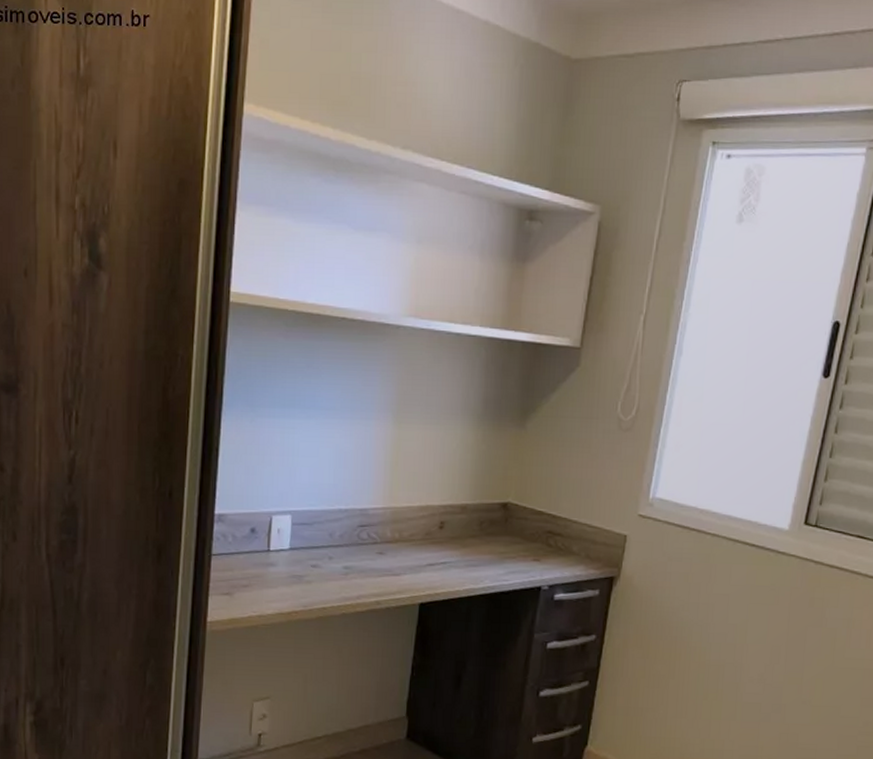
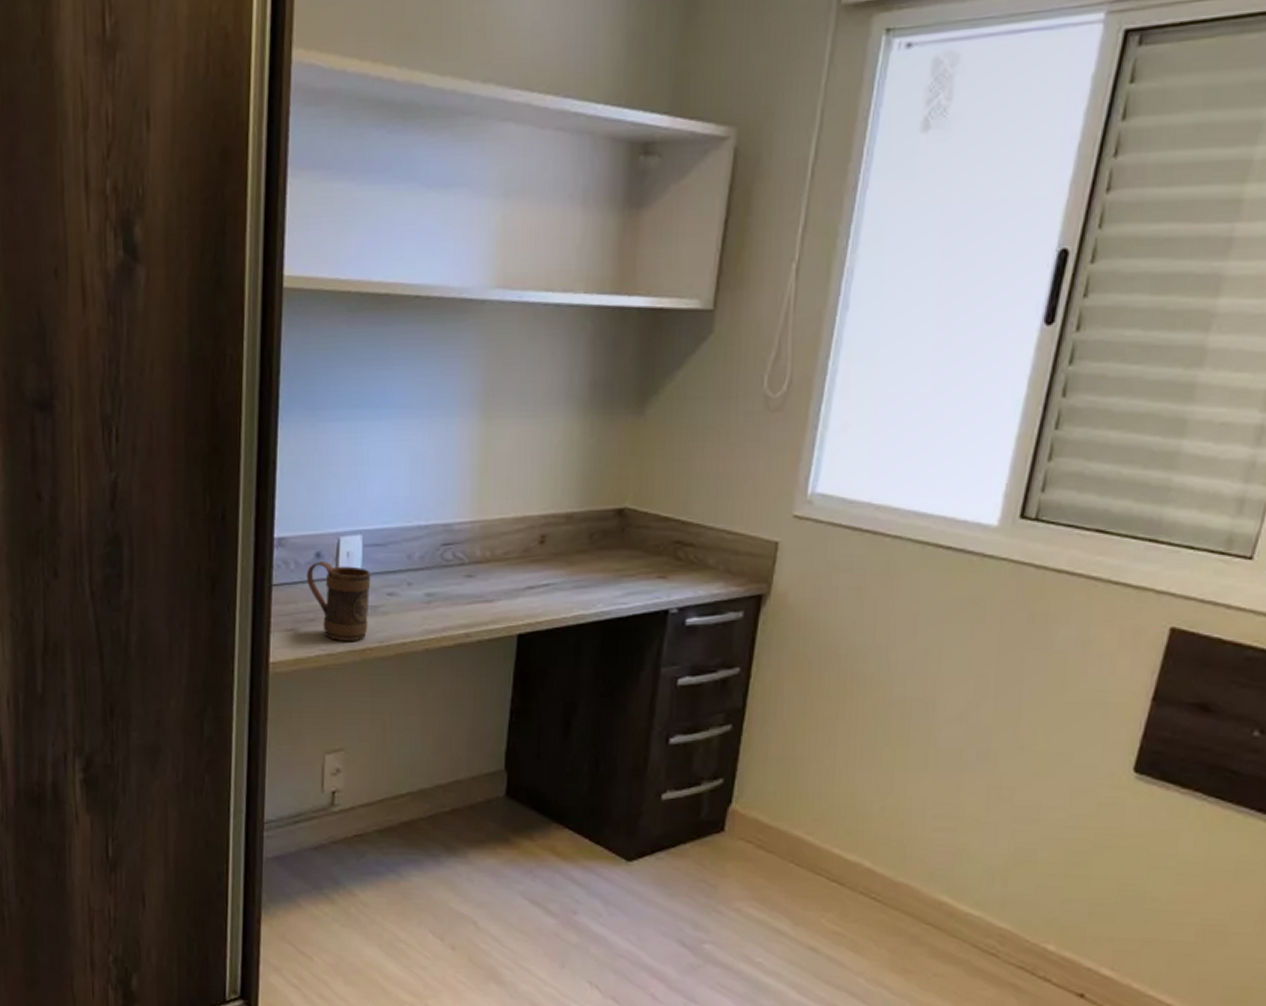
mug: none [242,535,298,605] -> present [307,560,371,641]

